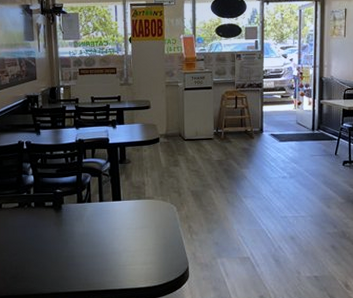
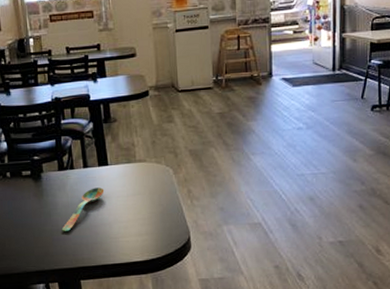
spoon: none [76,220,116,258] -> present [61,187,105,231]

